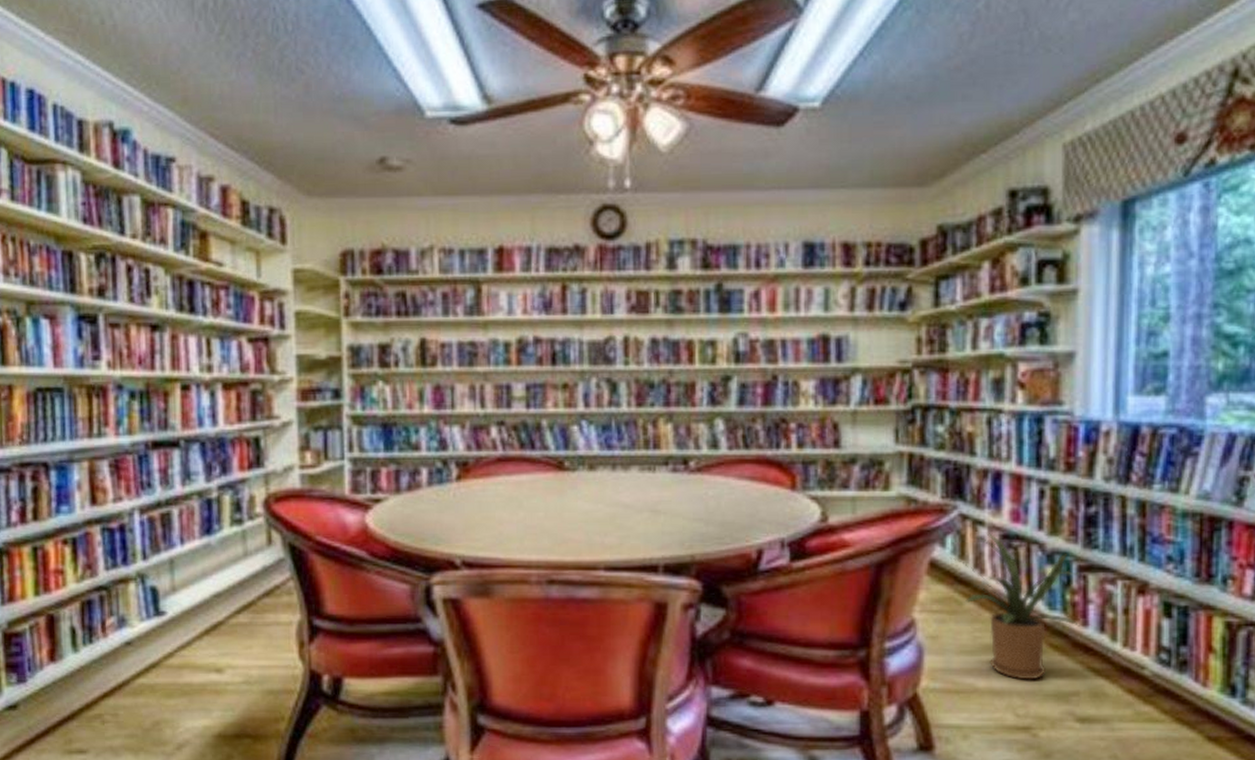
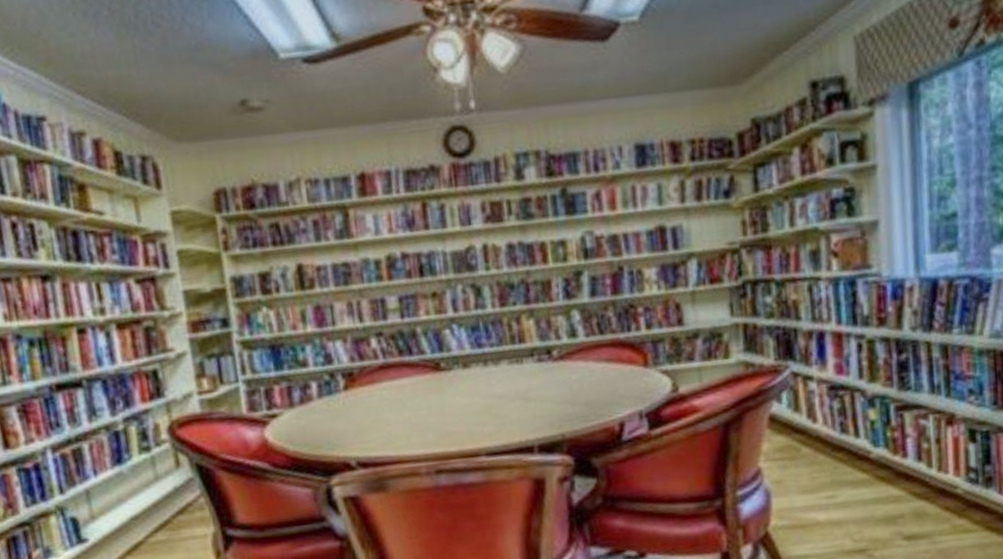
house plant: present [951,533,1080,680] -> none [787,386,901,510]

